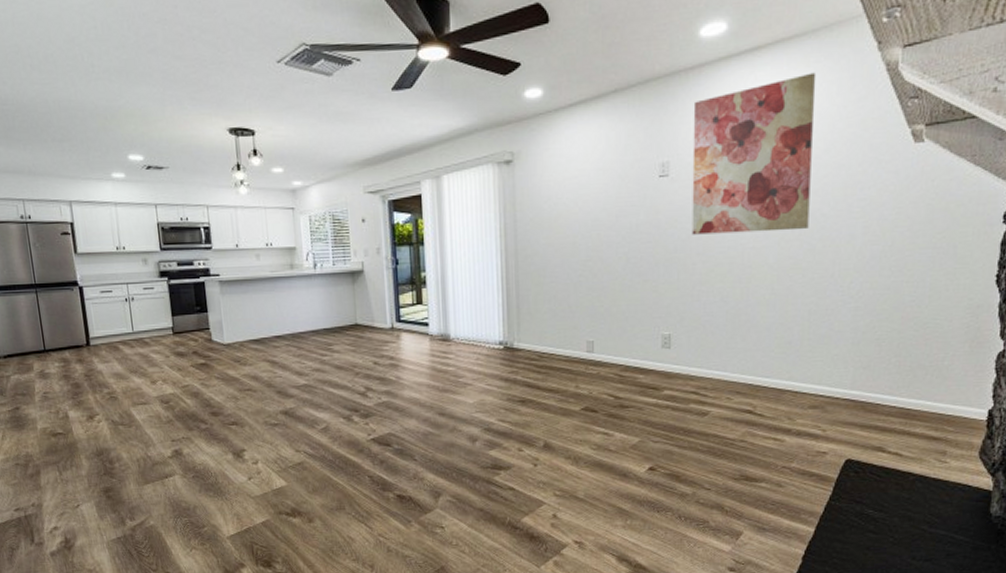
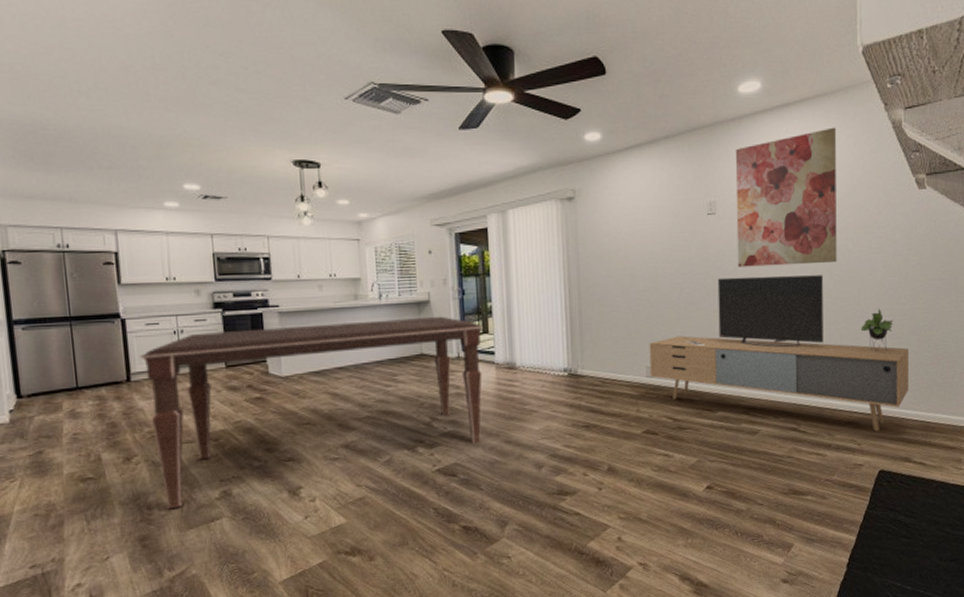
dining table: none [97,286,417,465] -> present [140,316,483,510]
media console: none [590,243,890,417] -> present [649,275,909,431]

